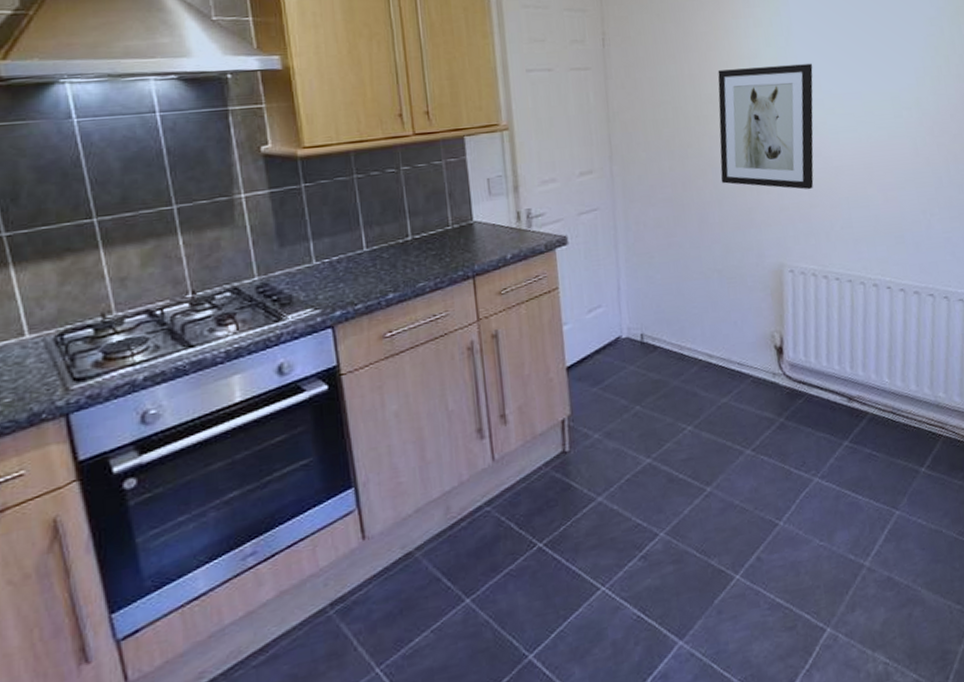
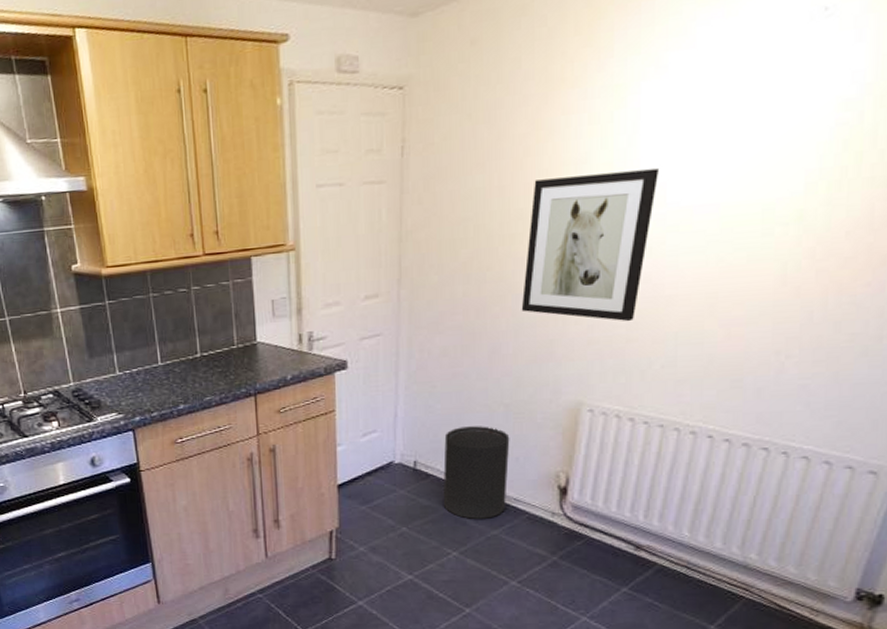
trash can: none [667,292,731,389] -> present [443,426,510,519]

